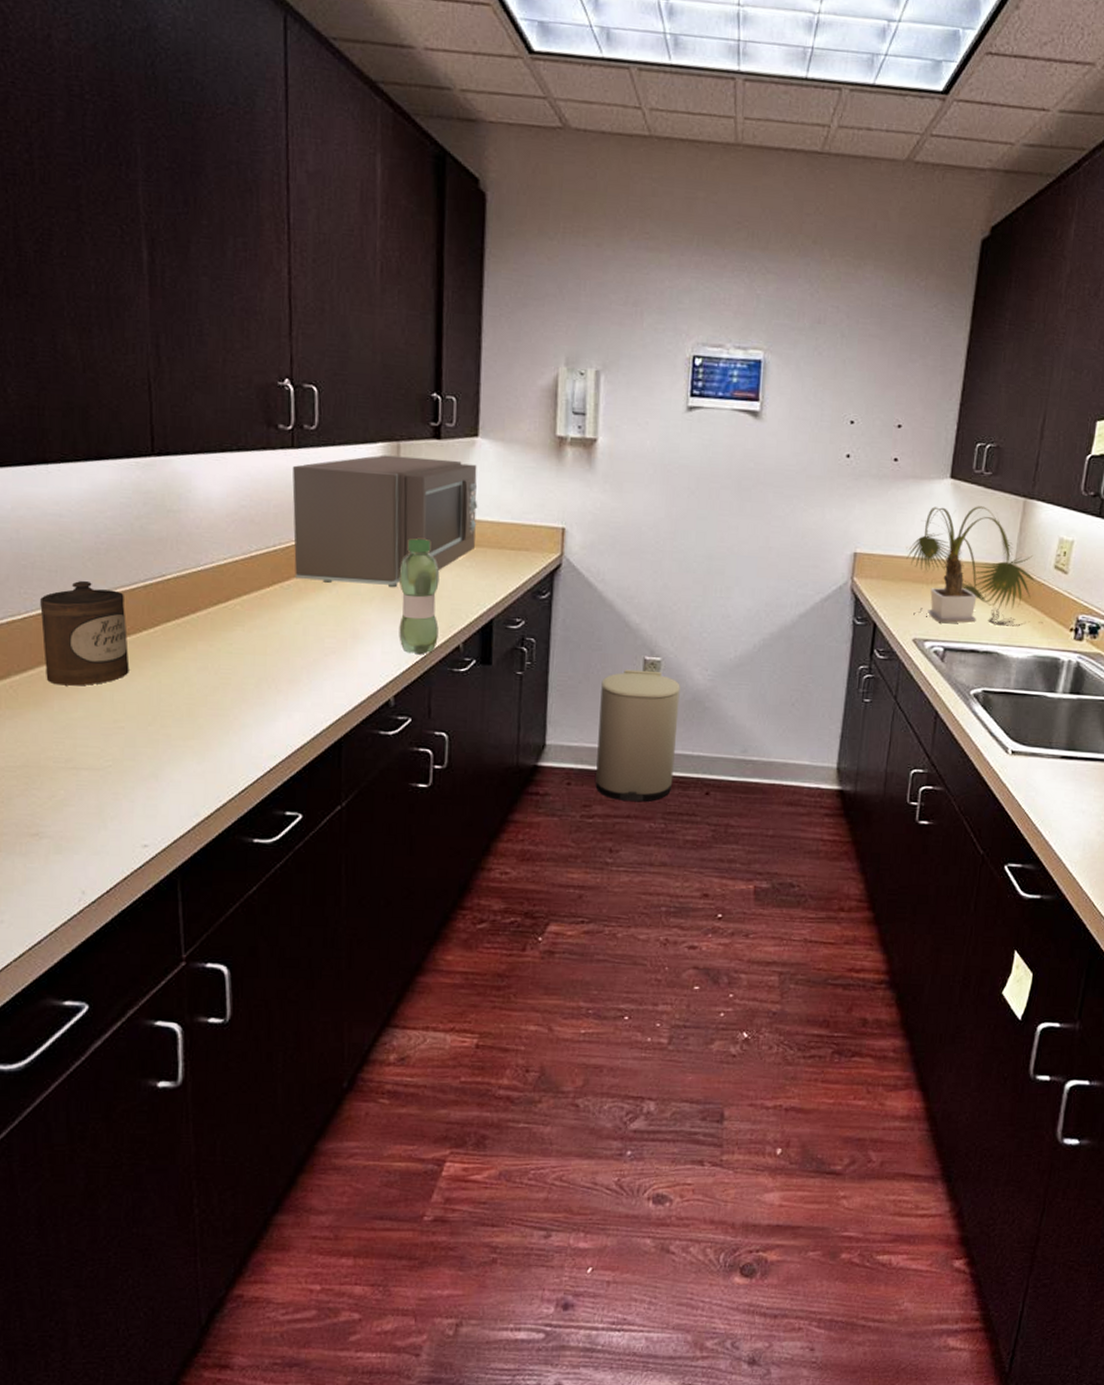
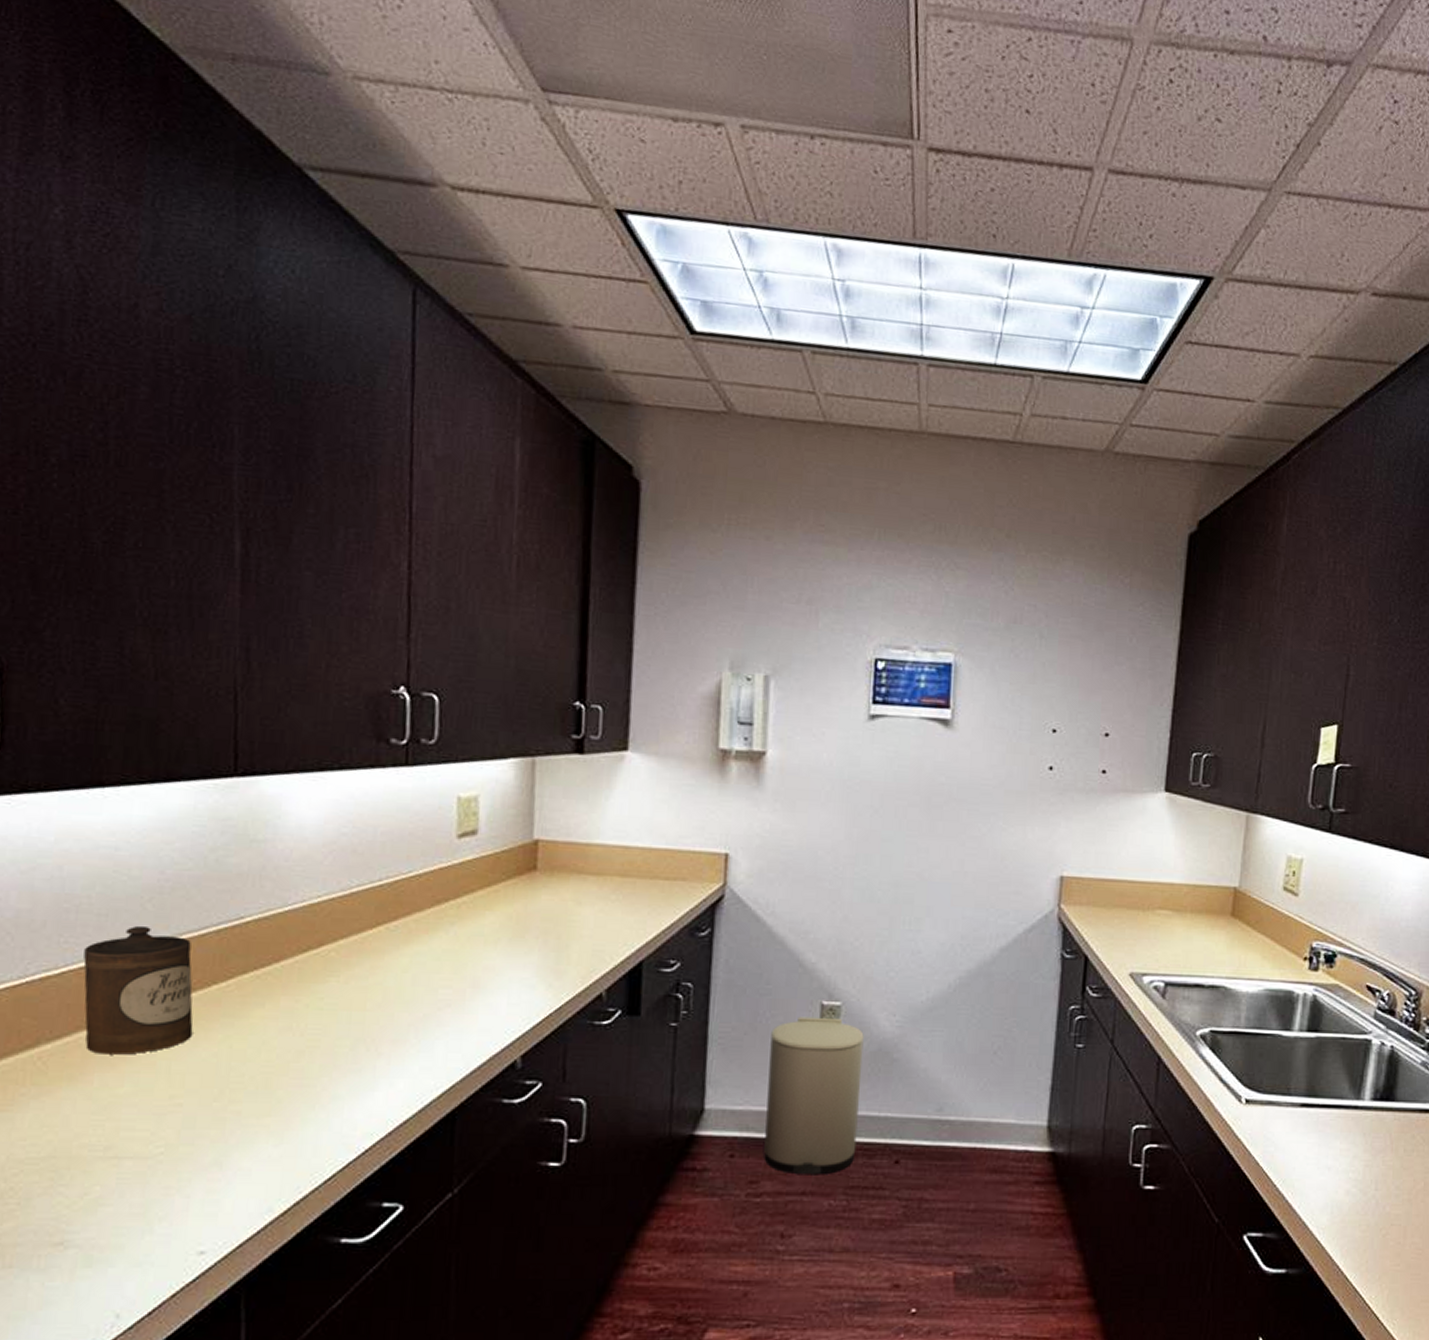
microwave: present [292,455,478,588] -> none [404,772,627,927]
water bottle: present [398,538,440,655] -> none [529,869,580,1006]
plant: present [906,506,1044,627] -> none [1118,822,1275,958]

